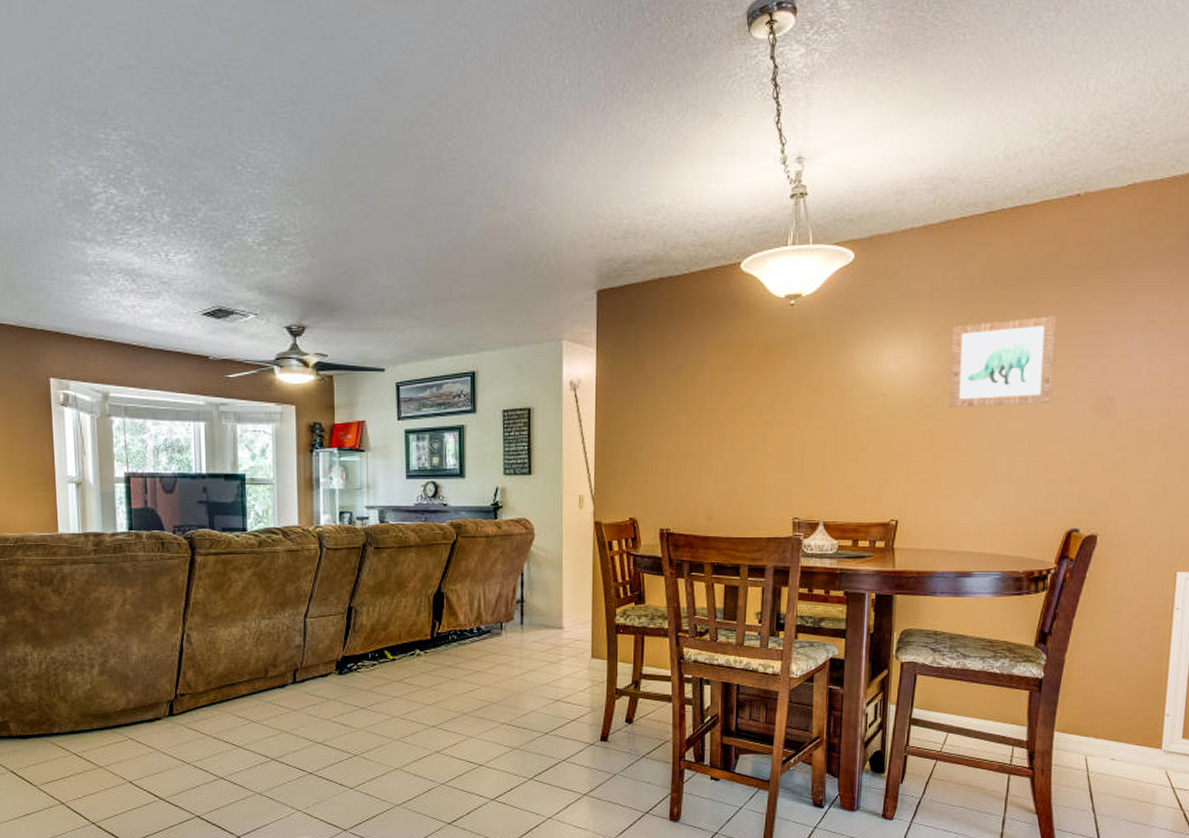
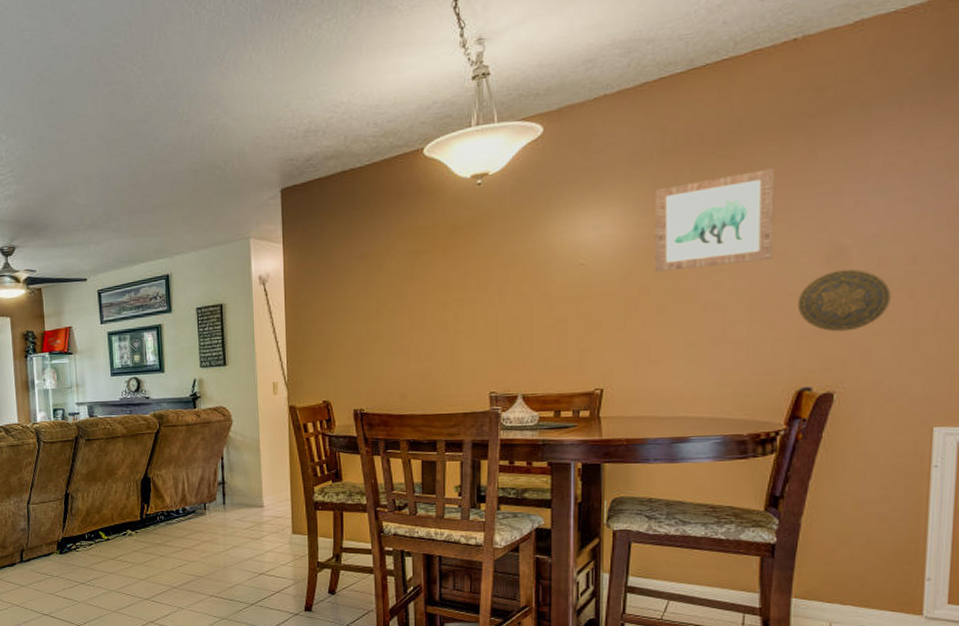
decorative plate: none [1070,418,1148,477] -> present [797,269,891,332]

